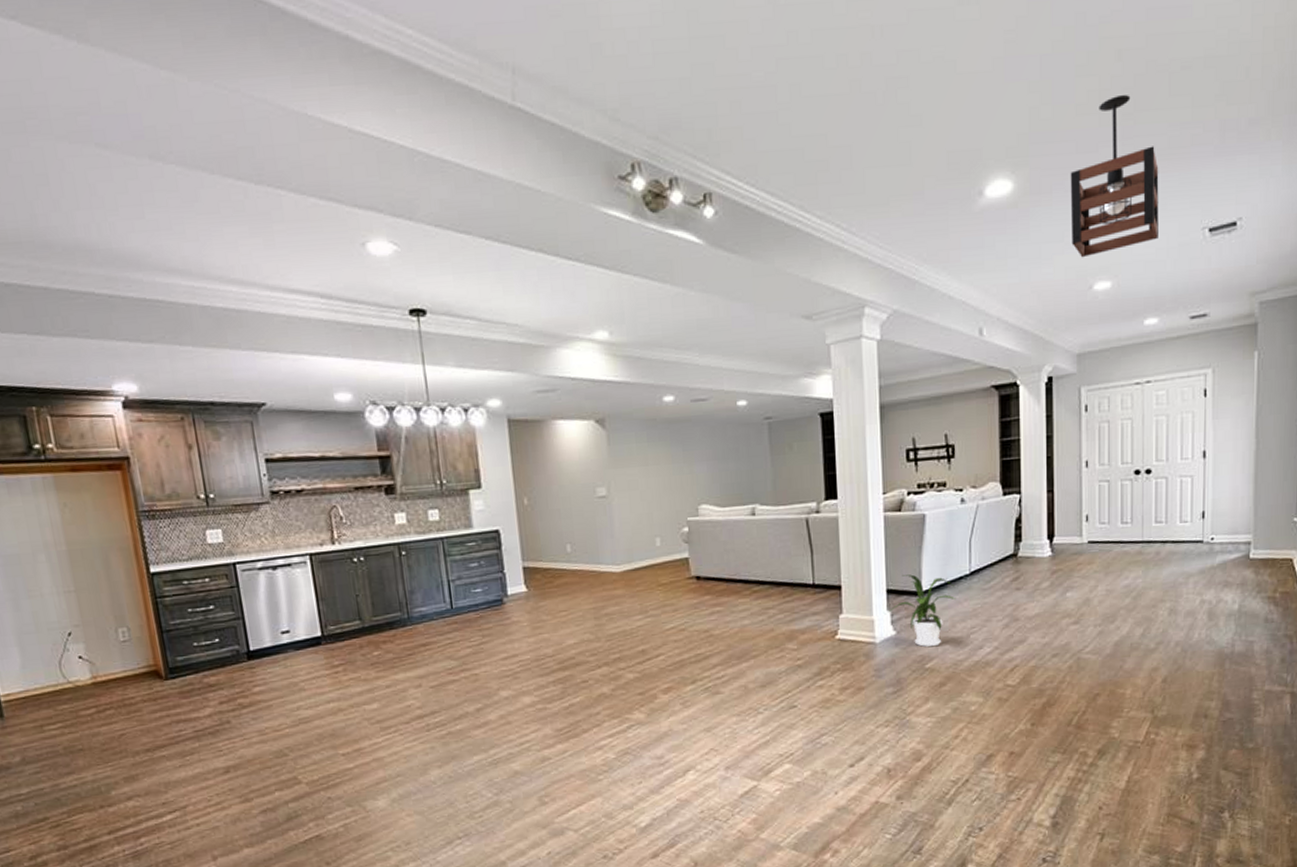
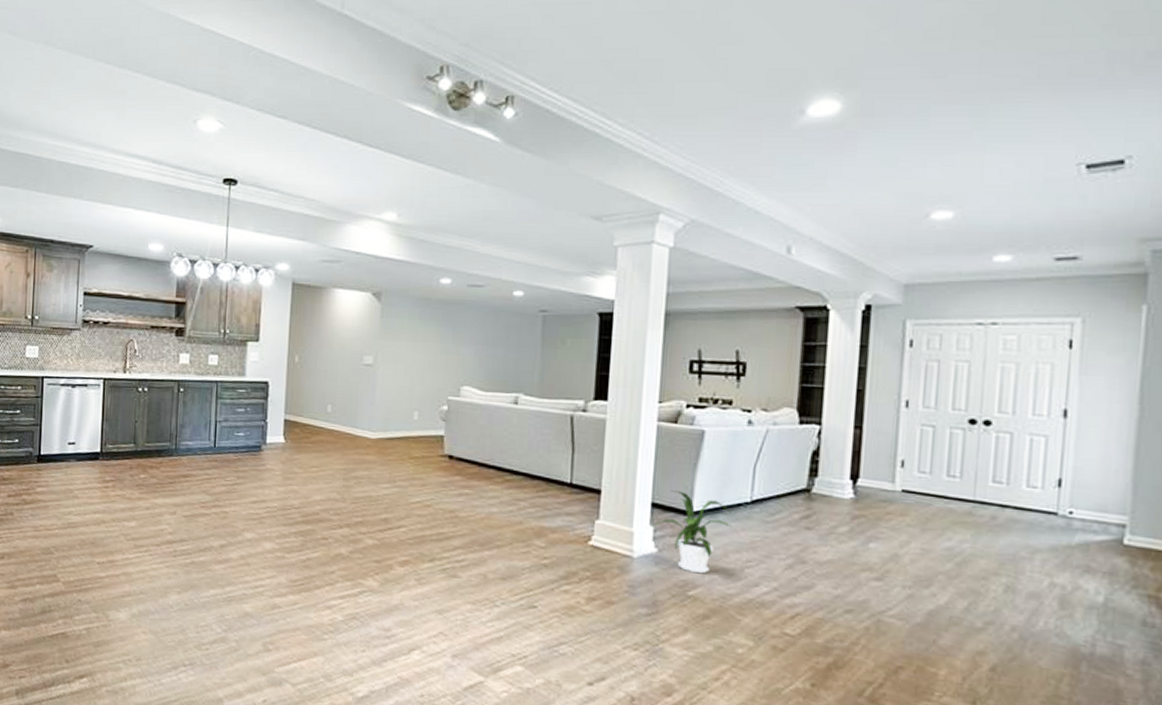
pendant light: present [1070,95,1159,258] -> none [907,22,1024,185]

